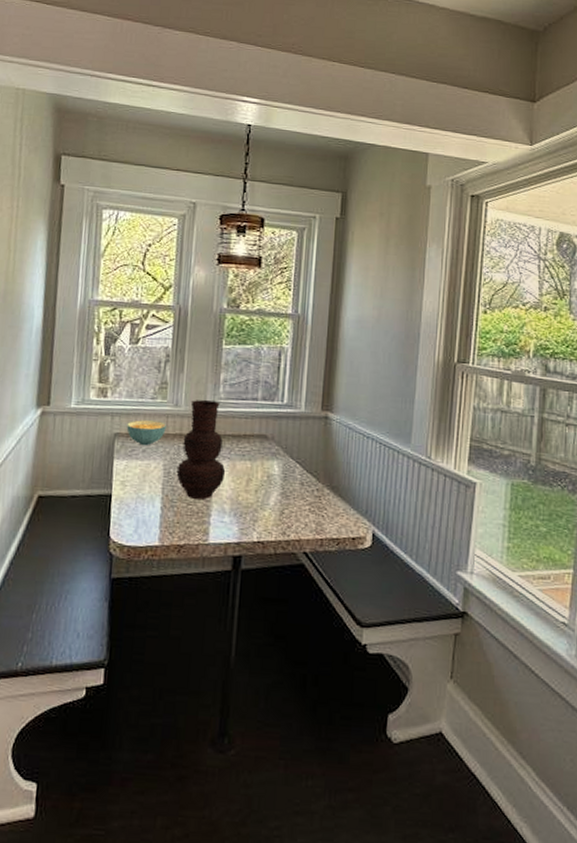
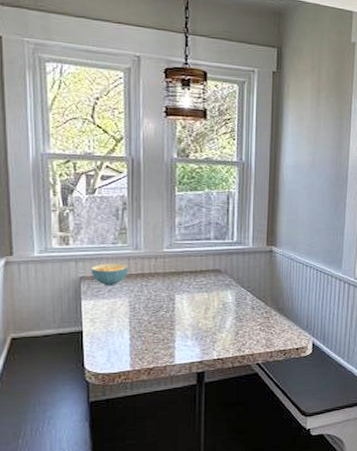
vase: present [176,399,226,500] -> none [141,241,186,328]

